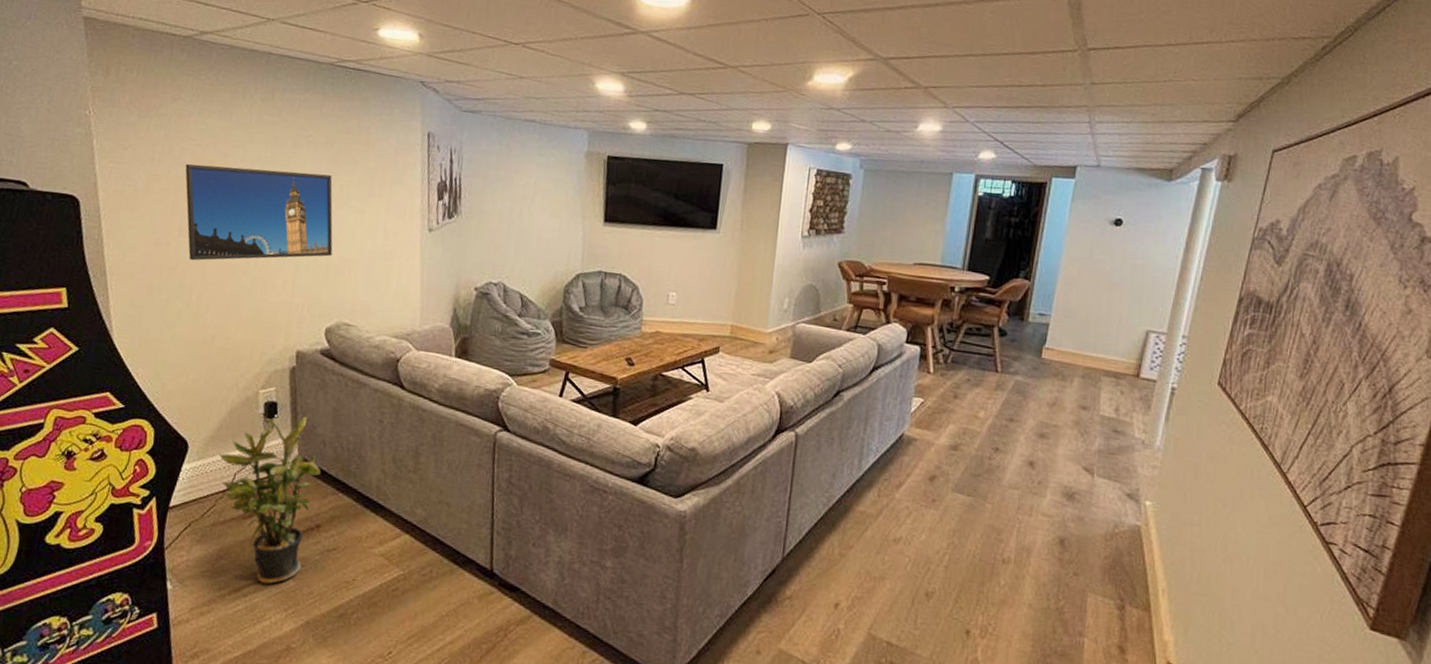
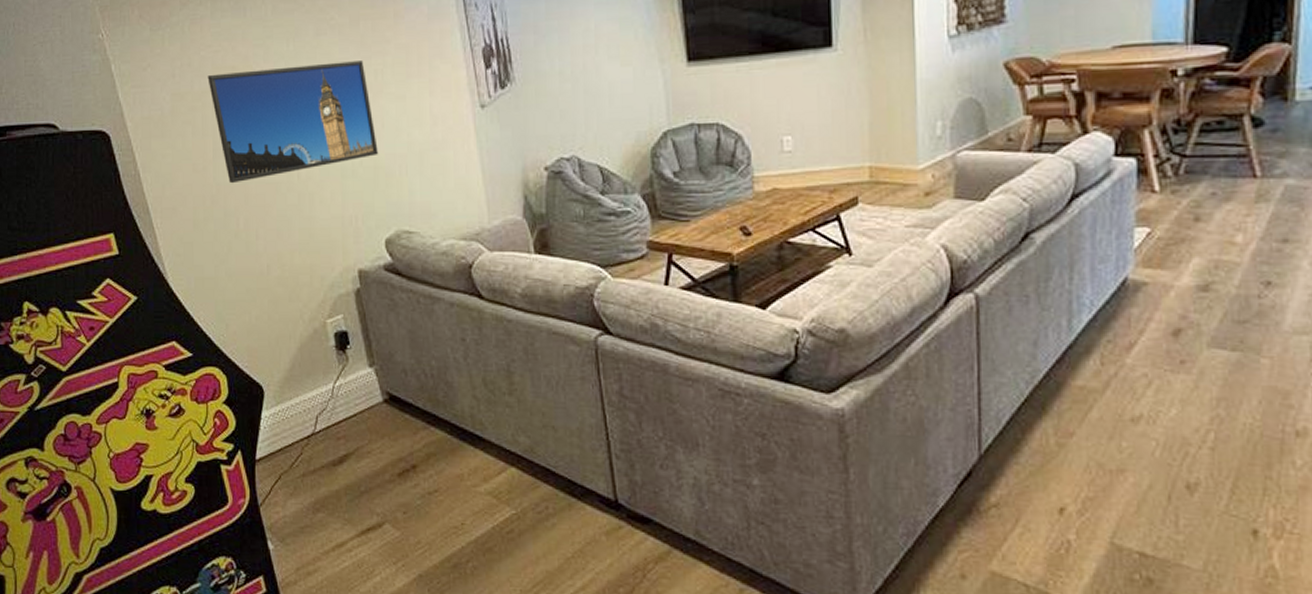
potted plant: present [219,415,321,585] -> none [297,342,407,537]

